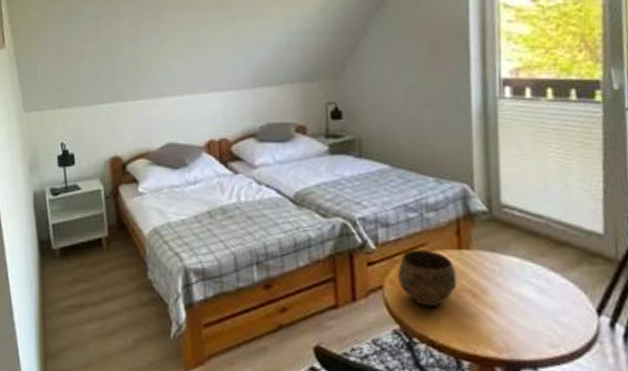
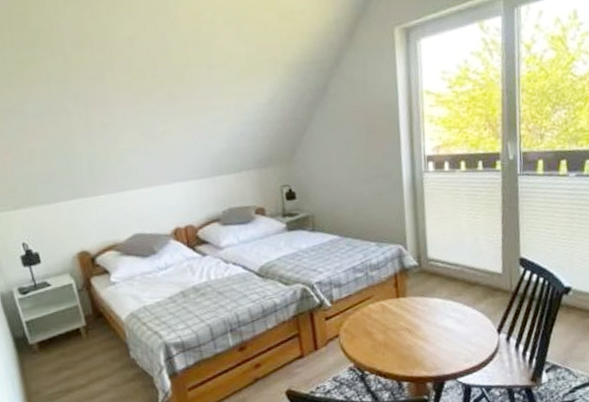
bowl: present [397,249,458,308] -> none [350,301,397,347]

